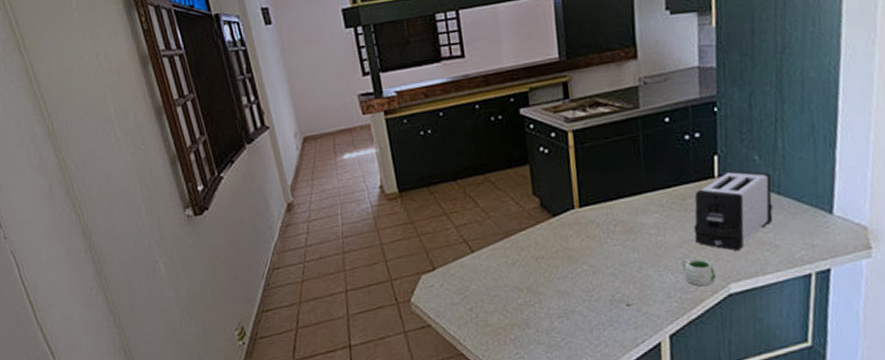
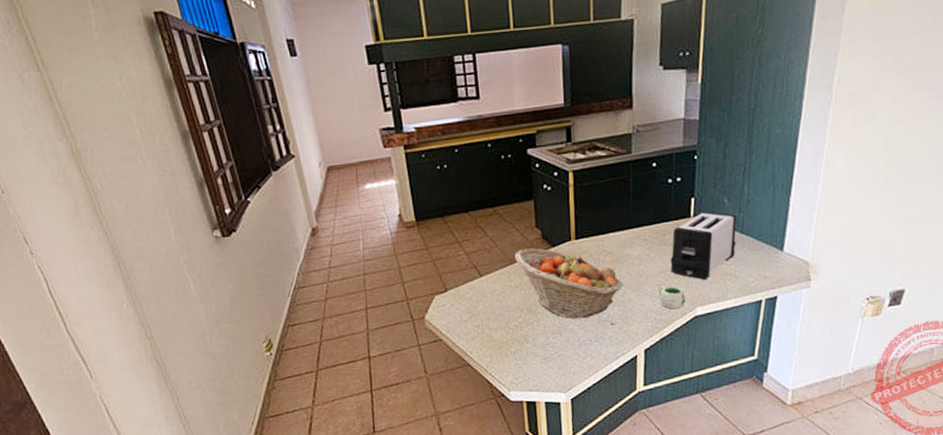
fruit basket: none [510,218,639,299] -> present [515,248,623,319]

